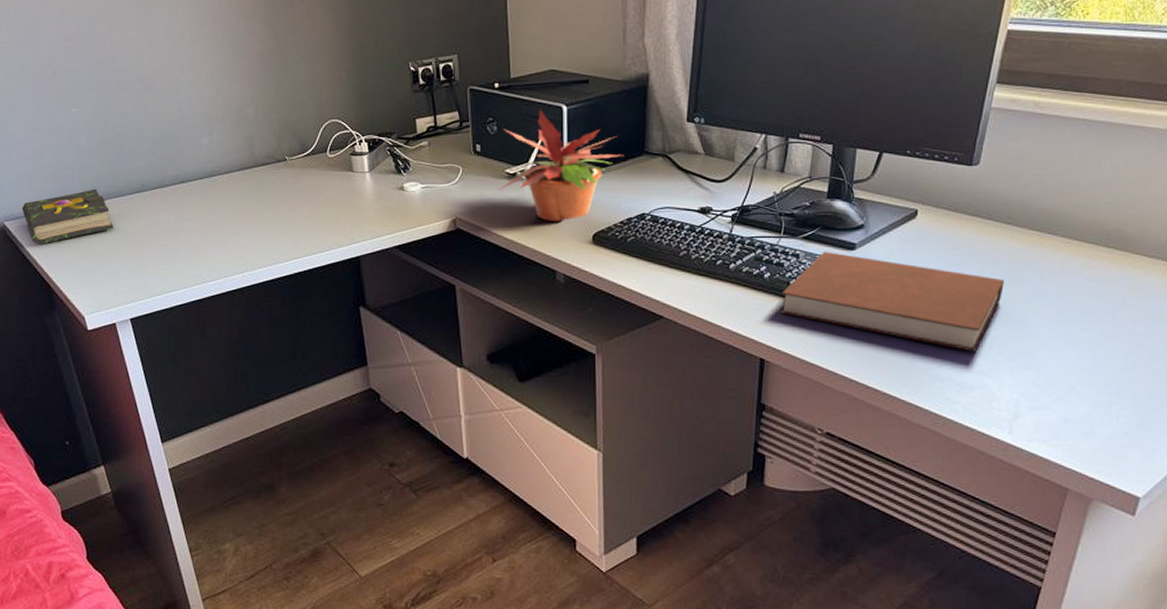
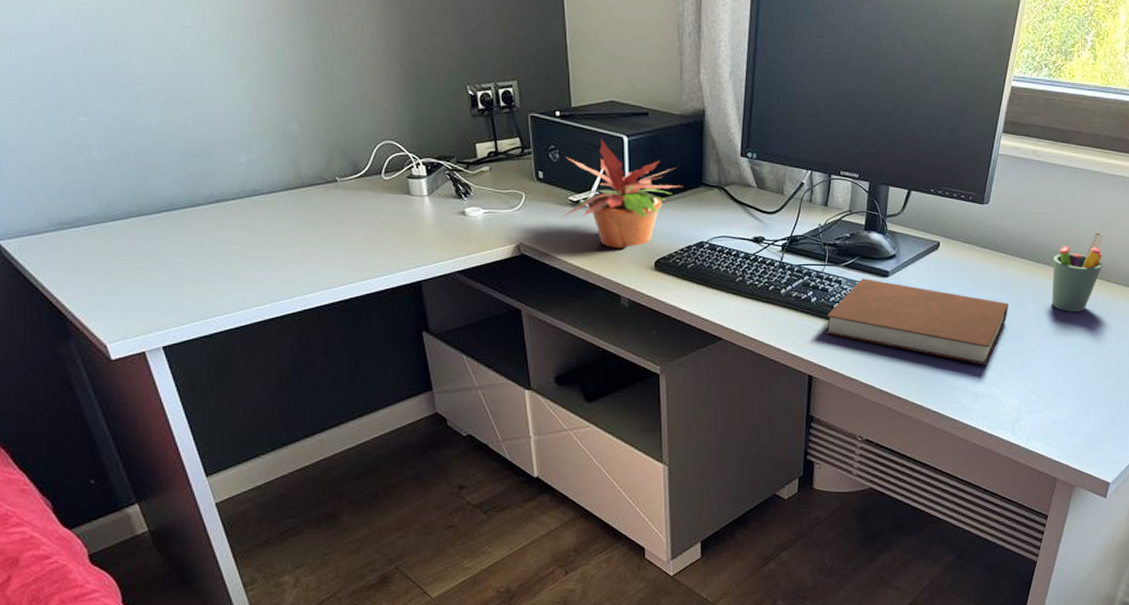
book: present [21,189,114,244] -> none [20,206,138,267]
pen holder: none [1060,194,1129,290] -> present [1052,231,1104,312]

